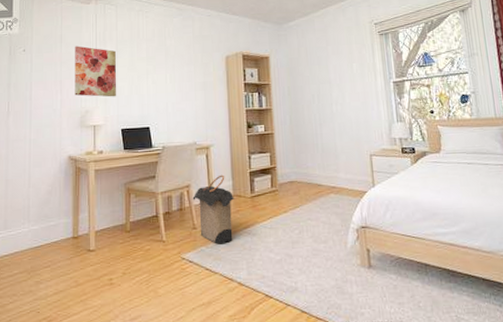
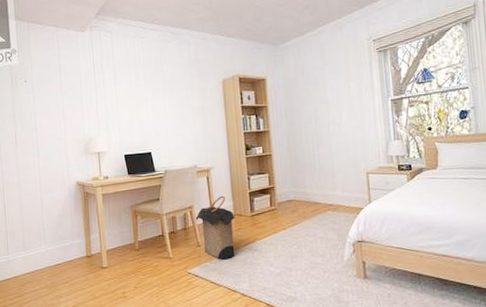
wall art: present [75,46,116,97] -> none [74,74,117,125]

